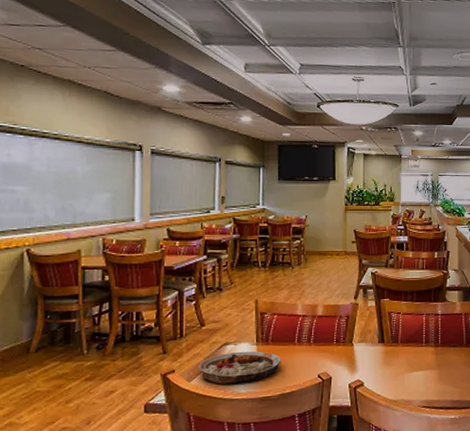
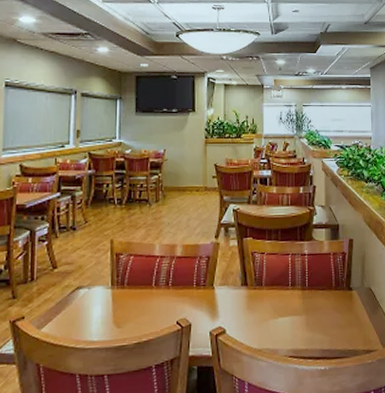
plate: present [198,351,282,384] -> none [49,295,138,332]

